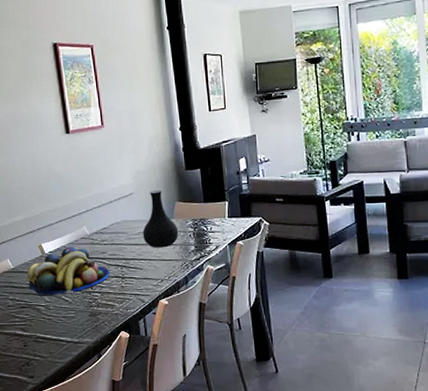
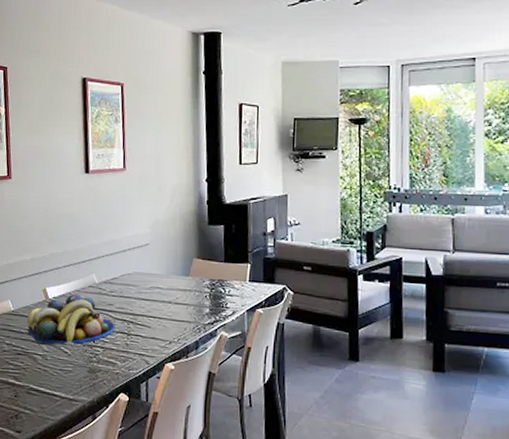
vase: present [143,190,179,248] -> none [155,243,194,307]

